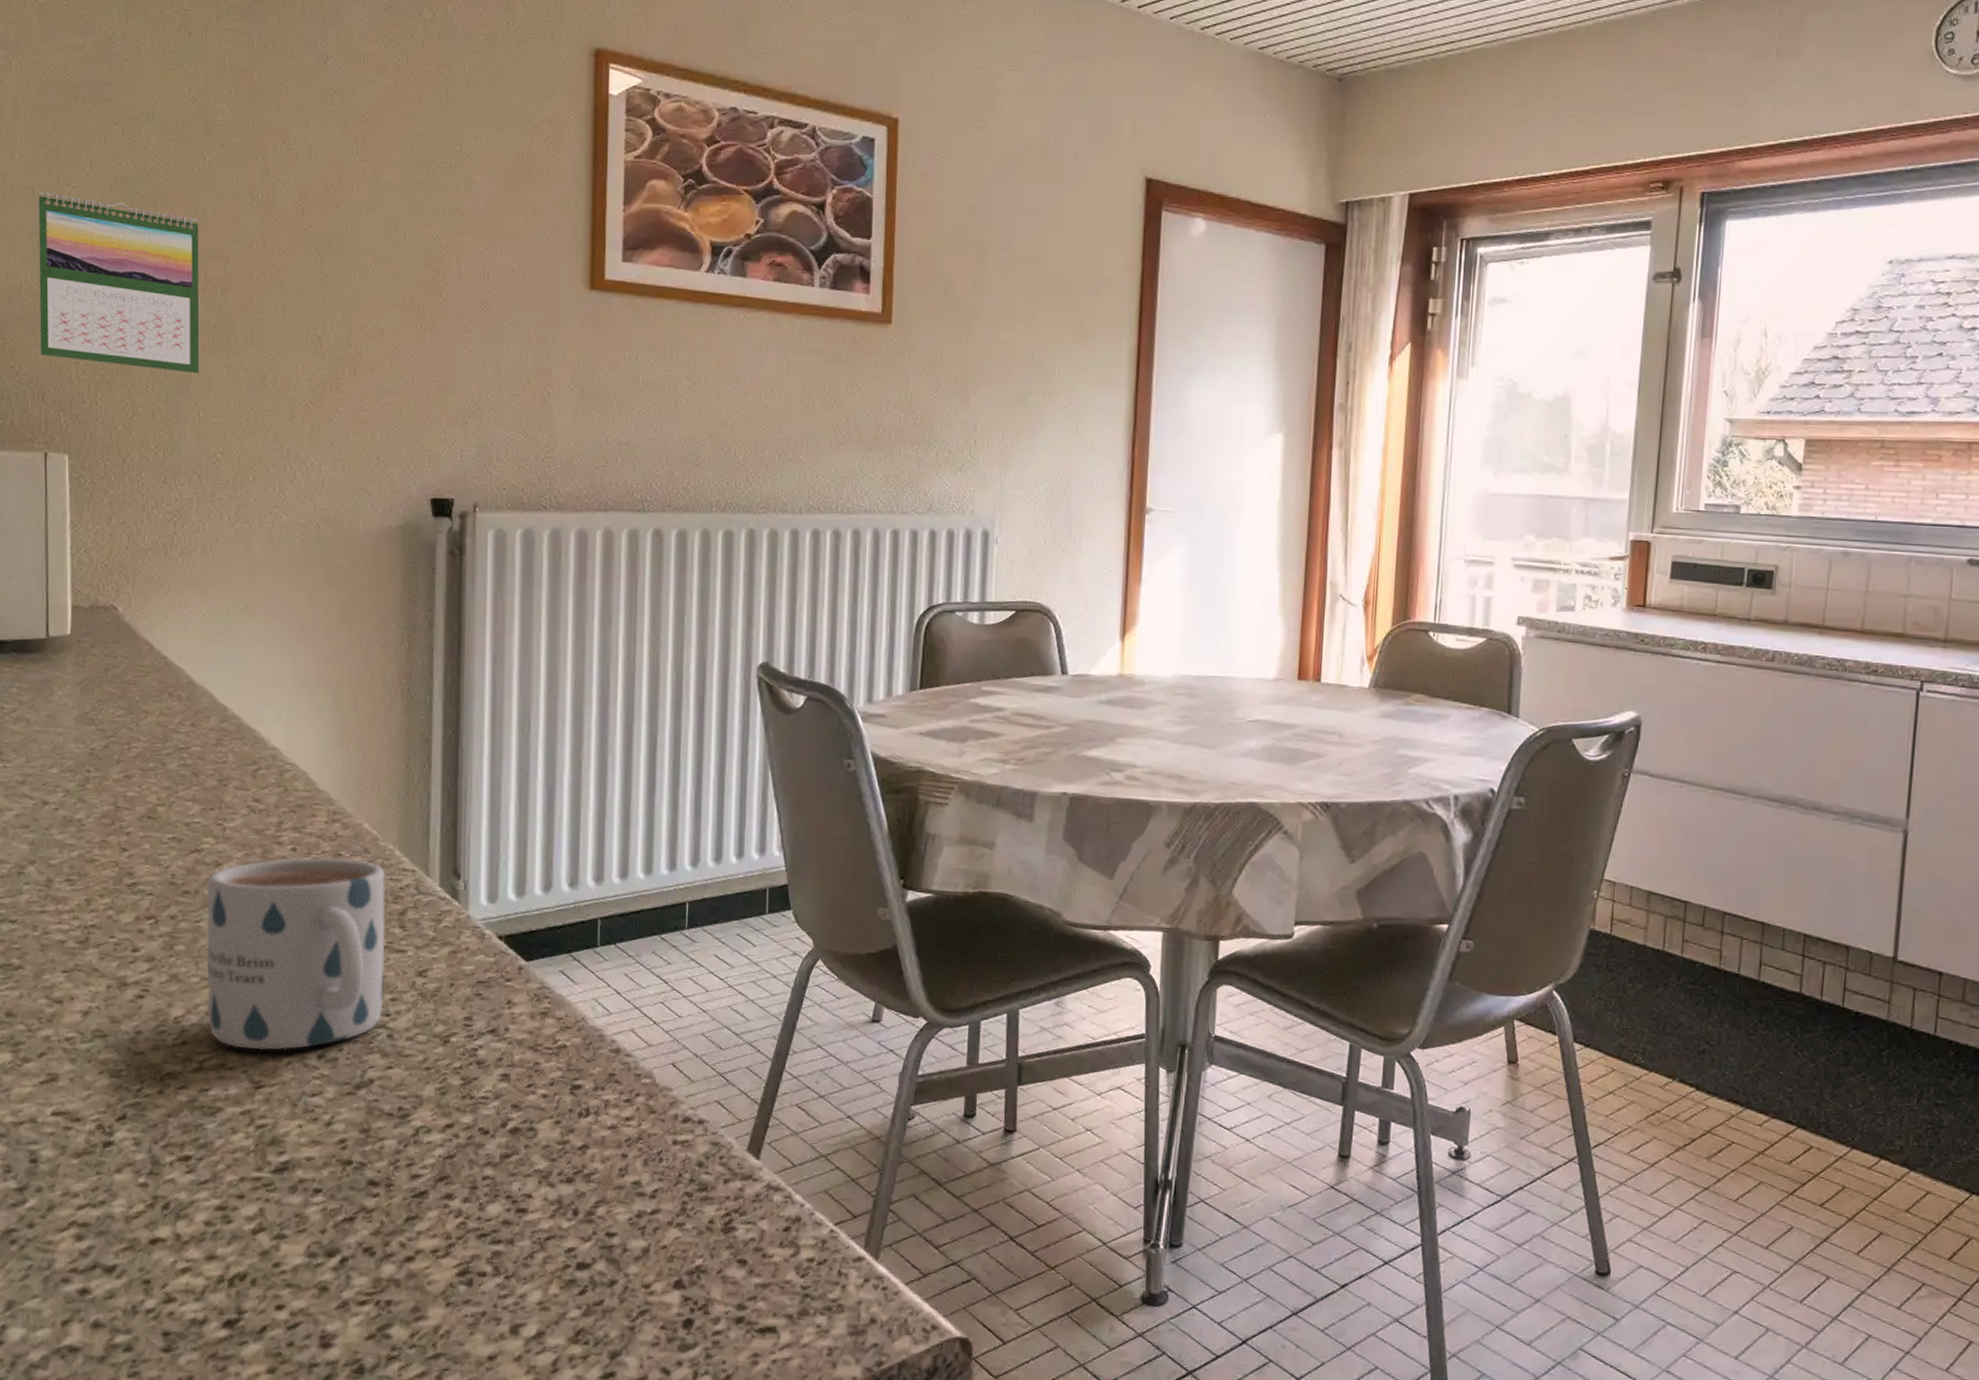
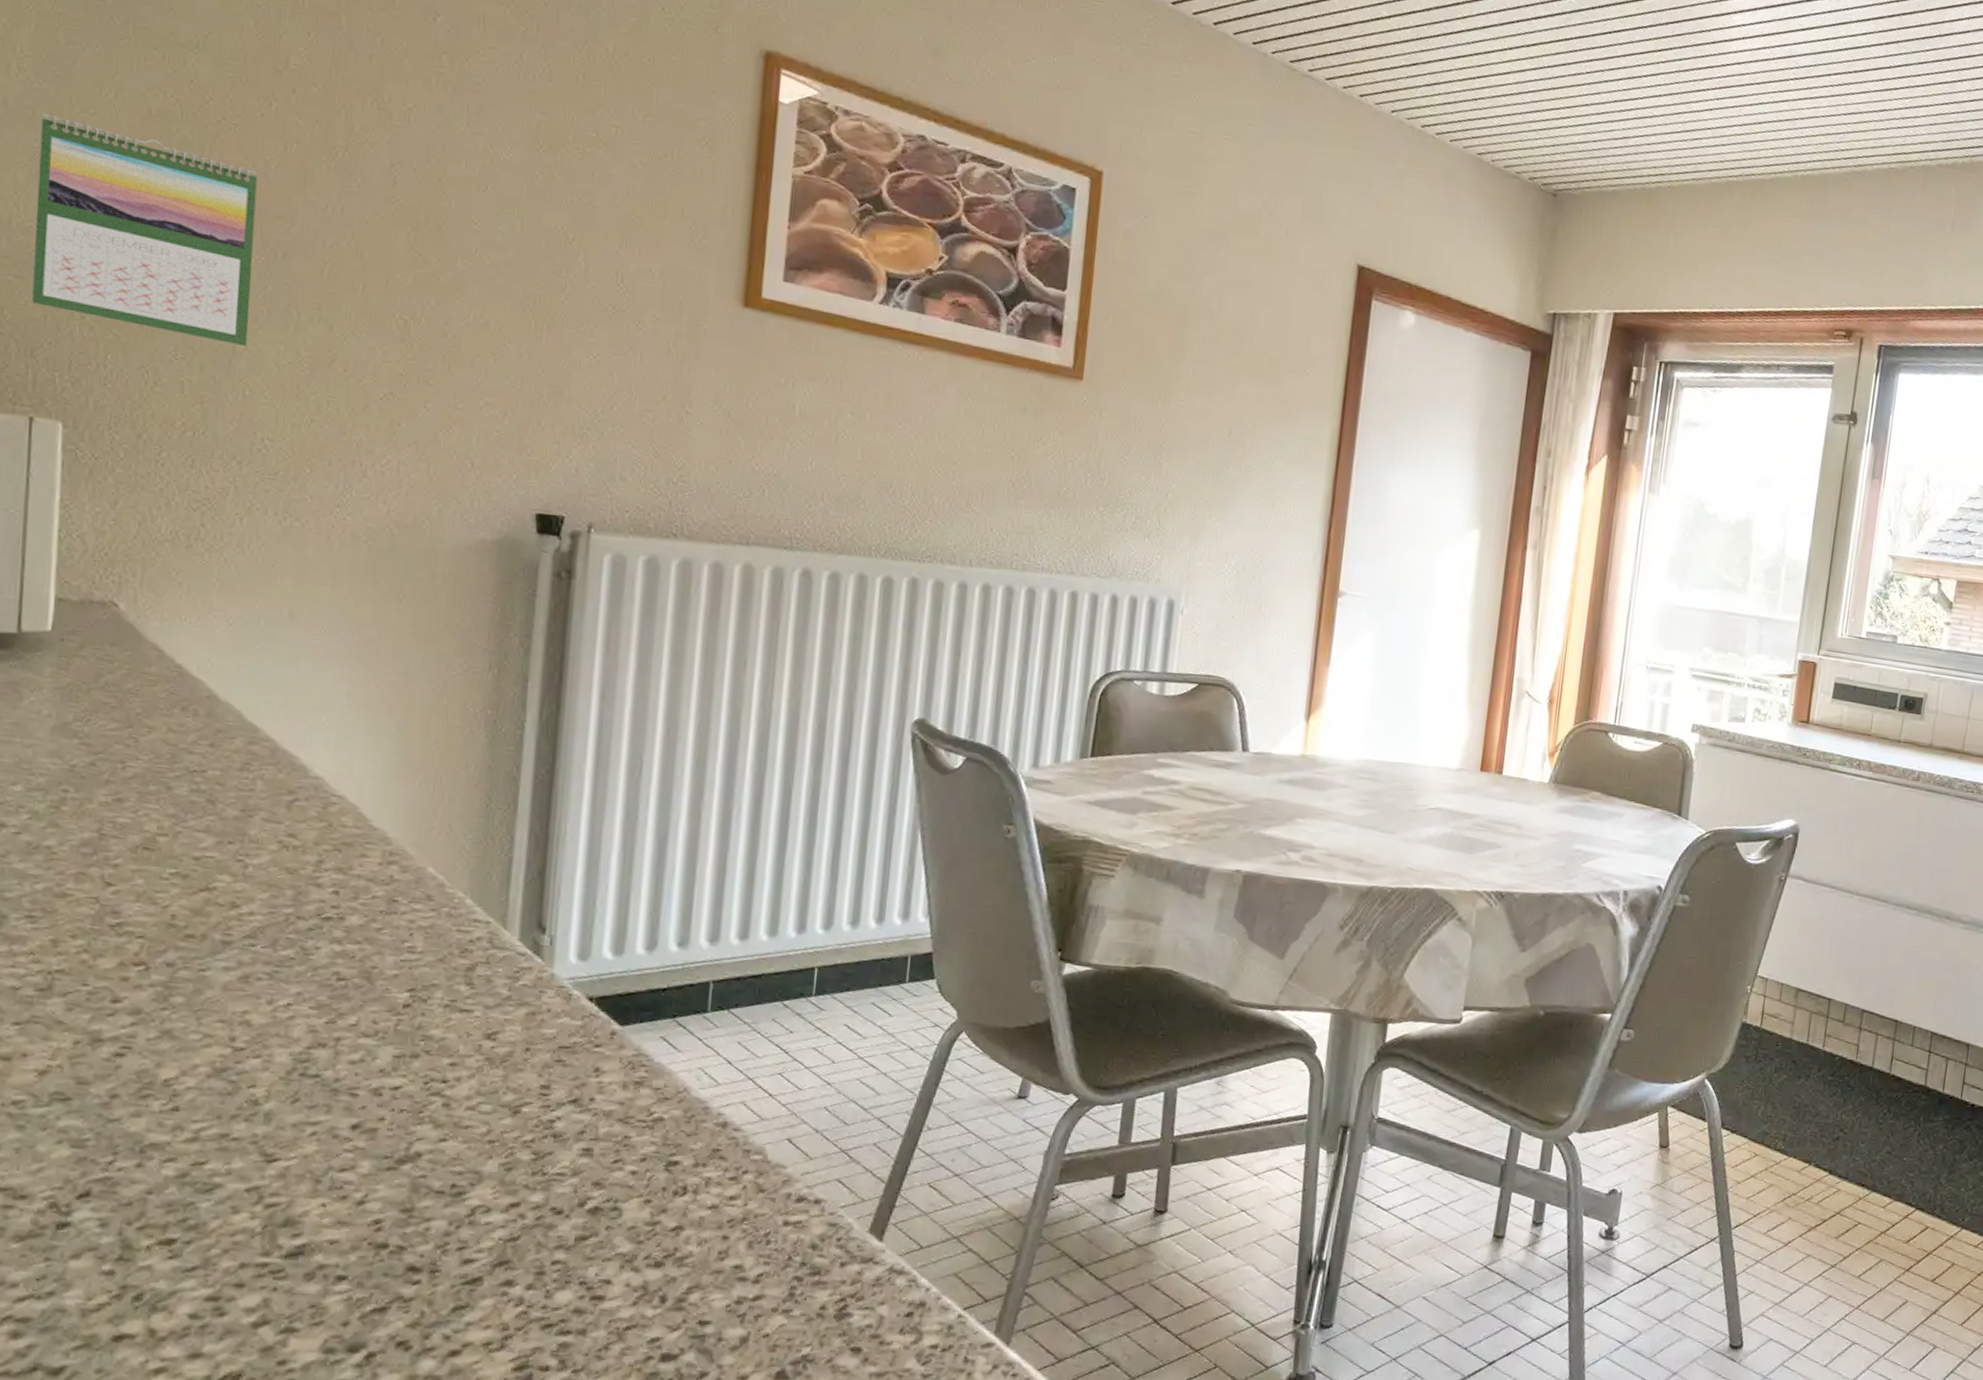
mug: present [207,857,386,1051] -> none [209,902,451,1119]

